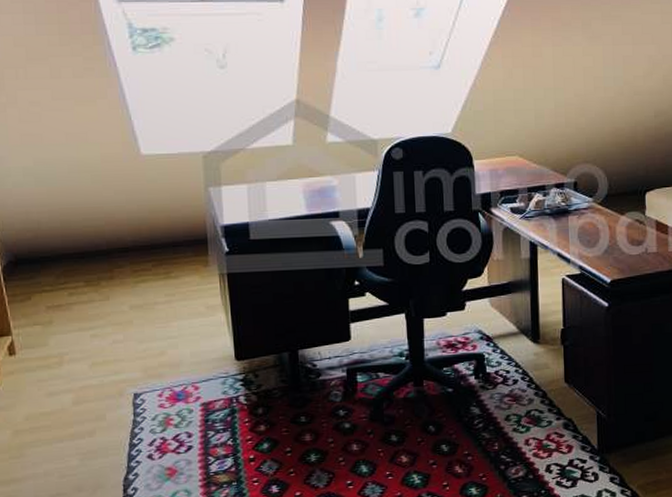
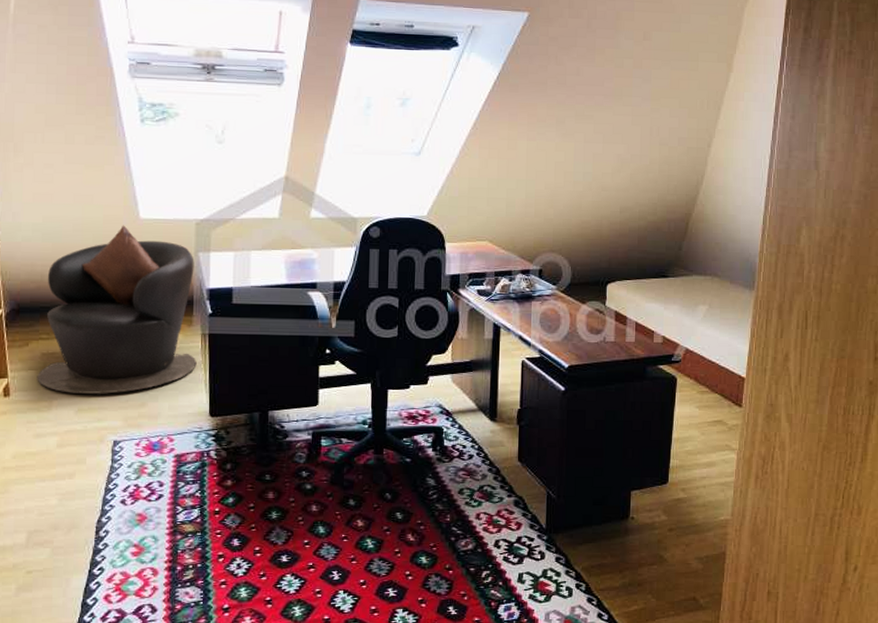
leather: none [43,163,217,347] -> present [37,225,197,394]

